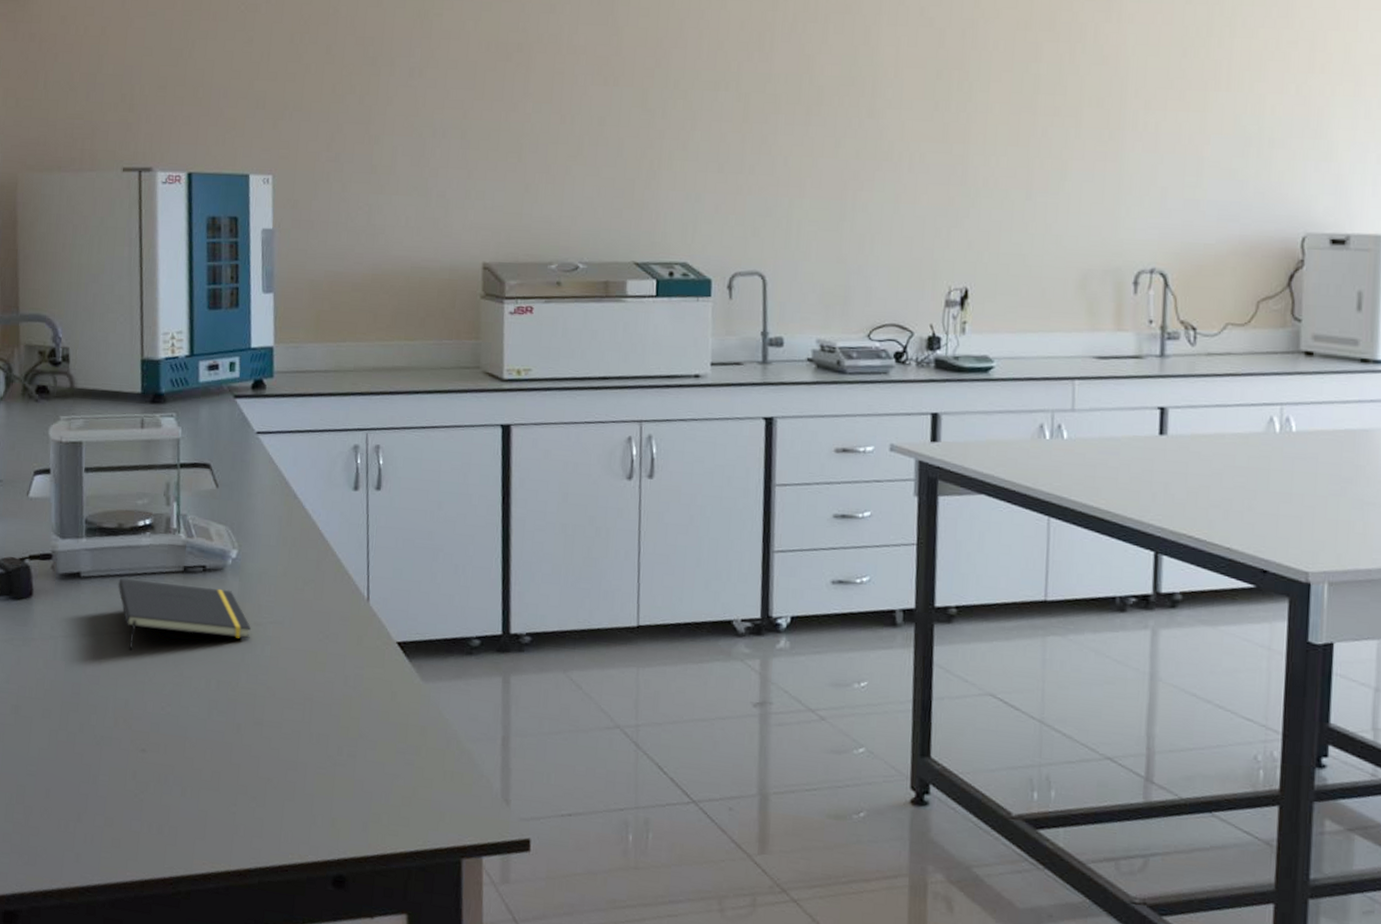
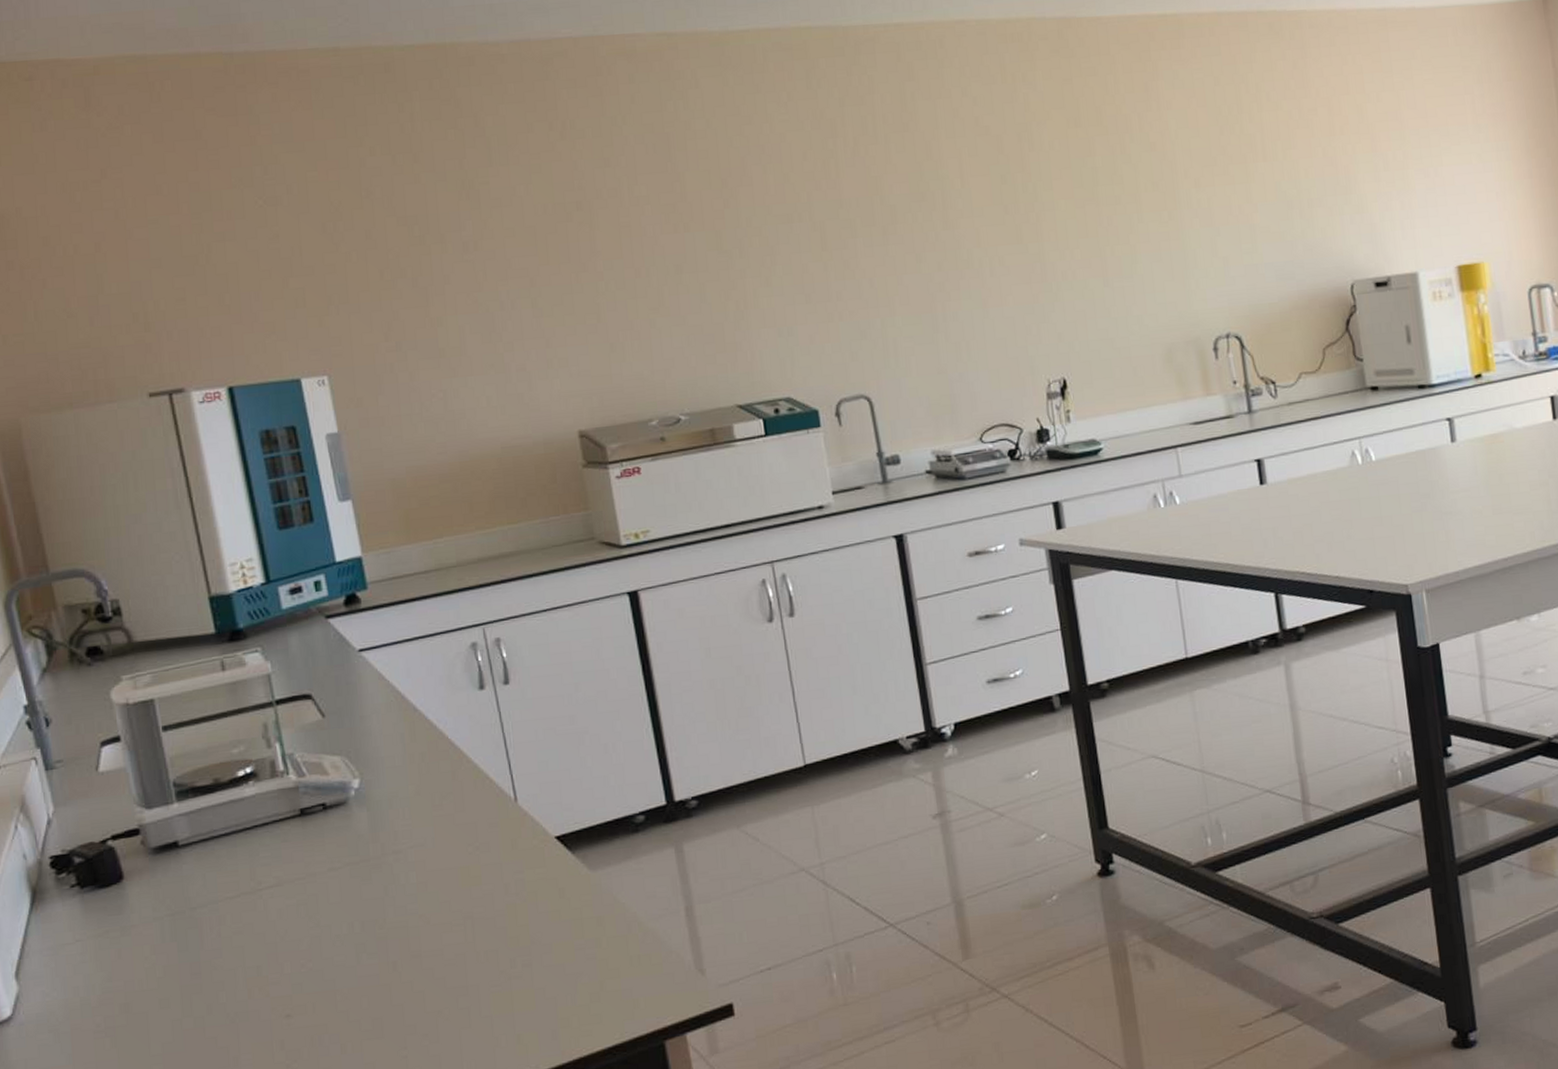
notepad: present [117,579,251,651] -> none [224,822,390,913]

